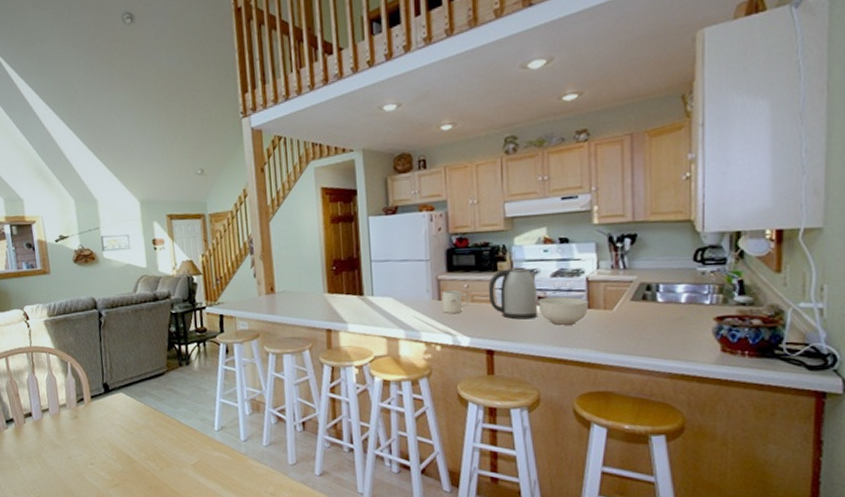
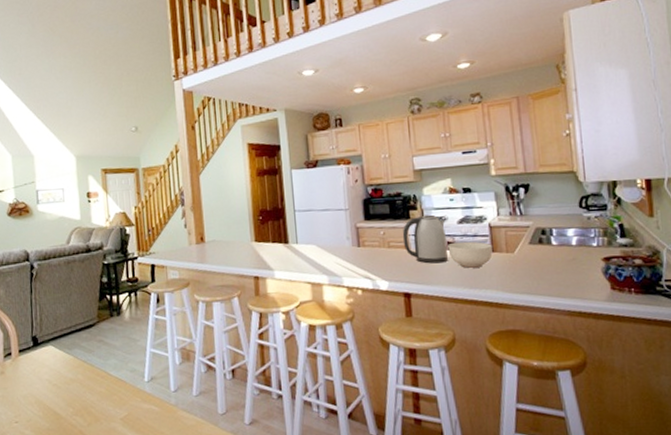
mug: present [442,290,469,314] -> none [361,237,386,260]

